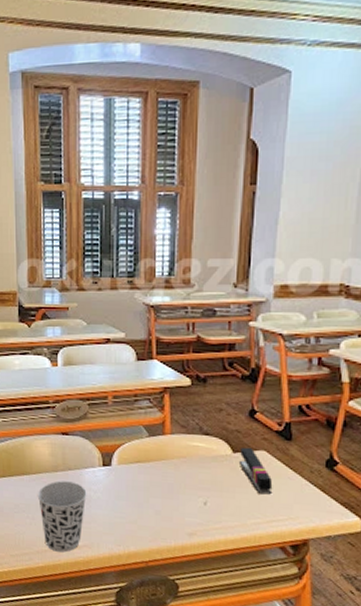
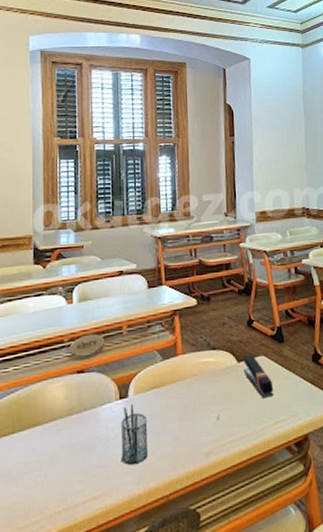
cup: present [37,481,87,553] -> none [50,422,104,510]
pencil holder: none [103,472,130,527] -> present [120,404,149,465]

